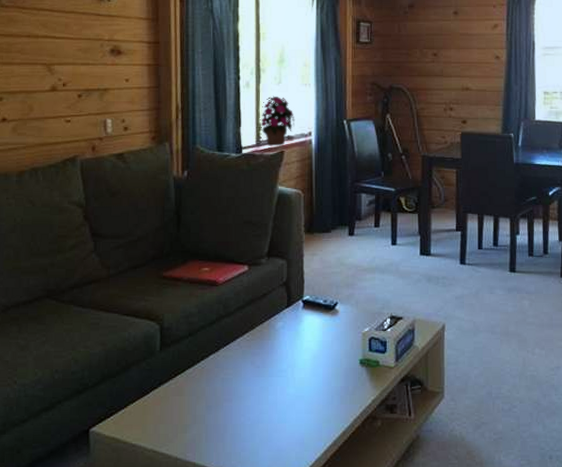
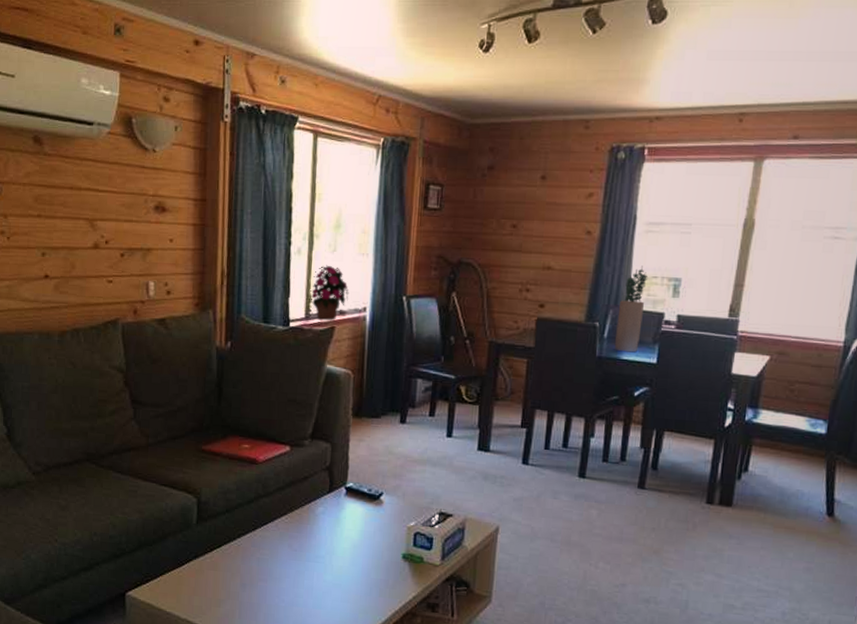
vase: none [528,83,549,158] -> present [614,266,647,353]

